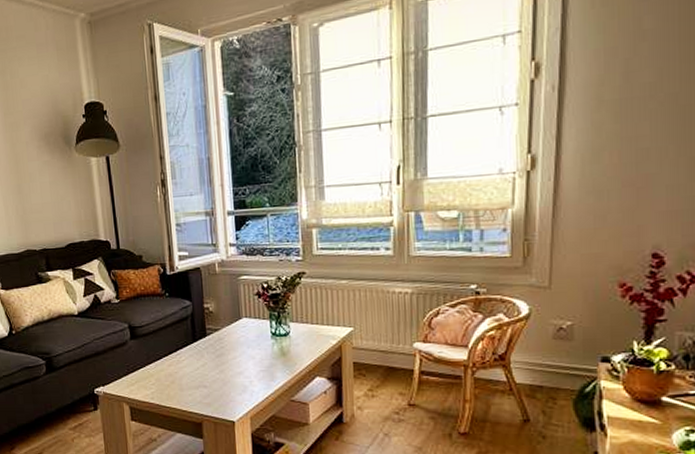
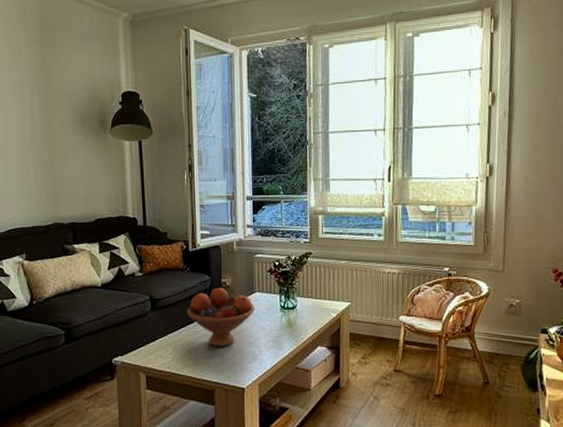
fruit bowl: none [167,313,242,378] -> present [186,287,254,347]

